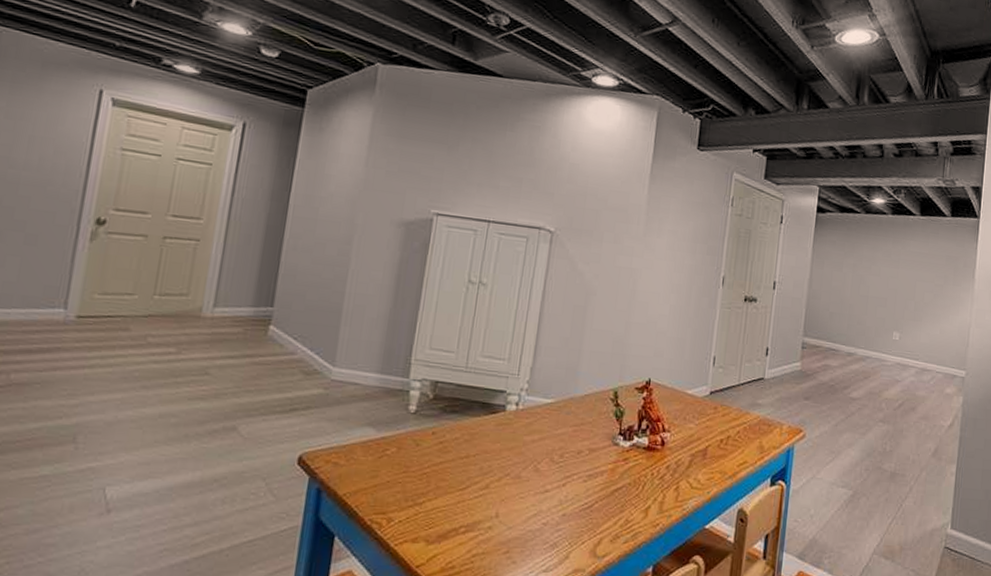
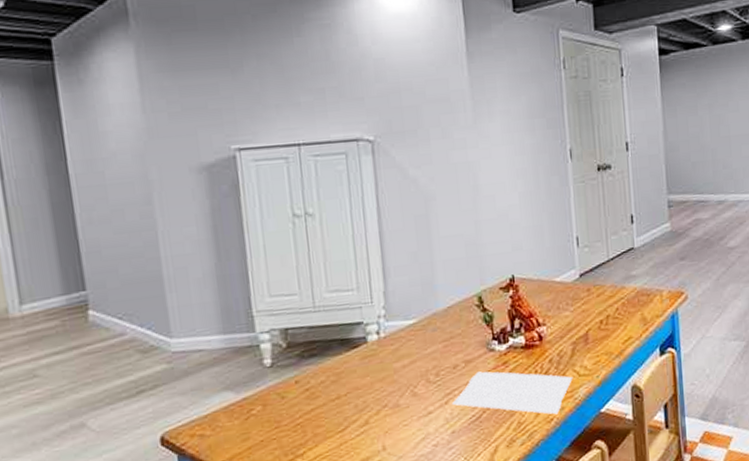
paper sheet: none [569,462,686,521] -> present [452,371,573,415]

